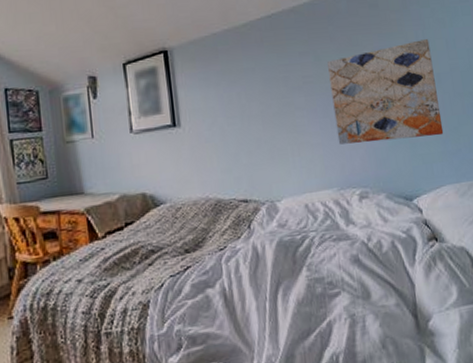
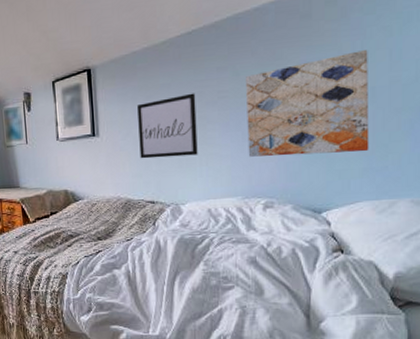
wall art: none [221,78,289,151] -> present [137,93,198,159]

